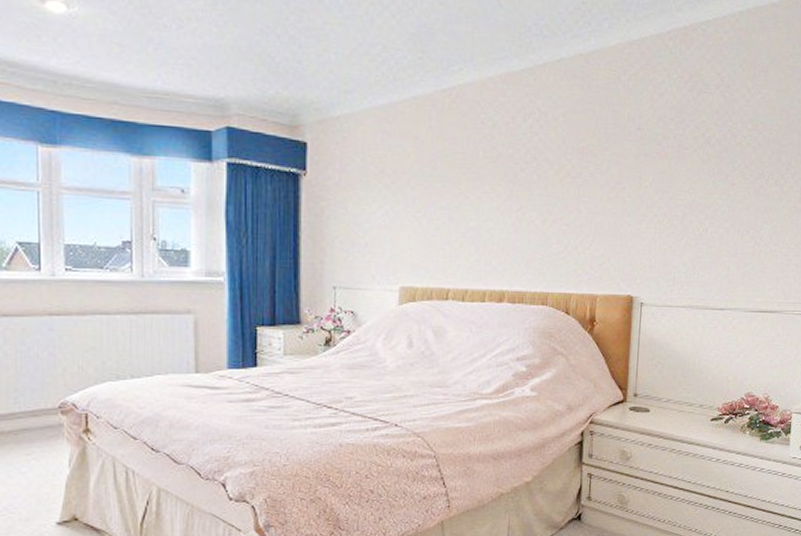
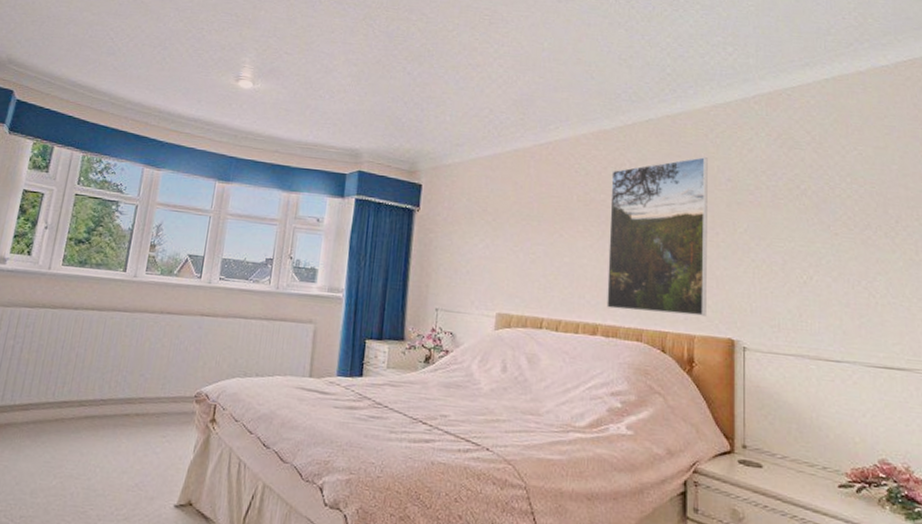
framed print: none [513,102,619,275] -> present [606,156,708,316]

